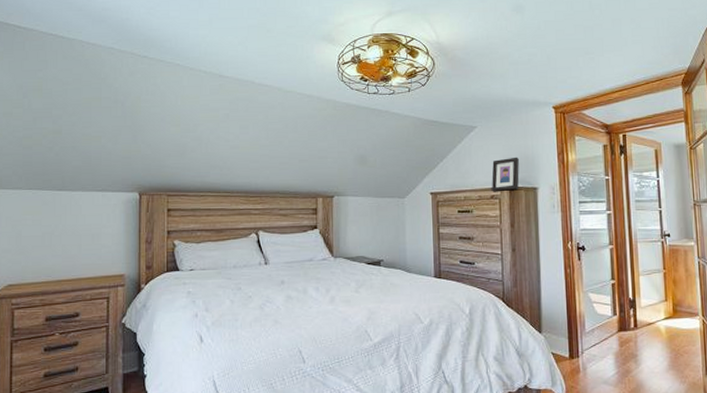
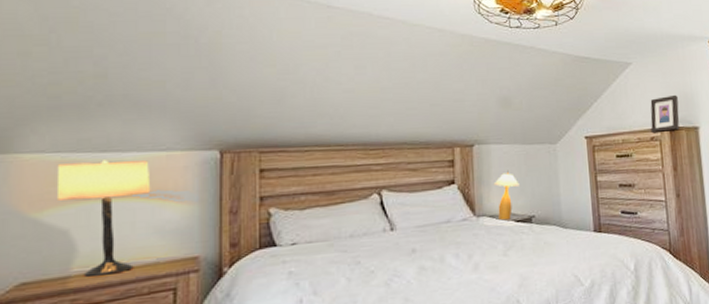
table lamp: none [29,196,92,285] -> present [56,160,151,278]
table lamp: none [349,219,372,262] -> present [493,170,521,221]

